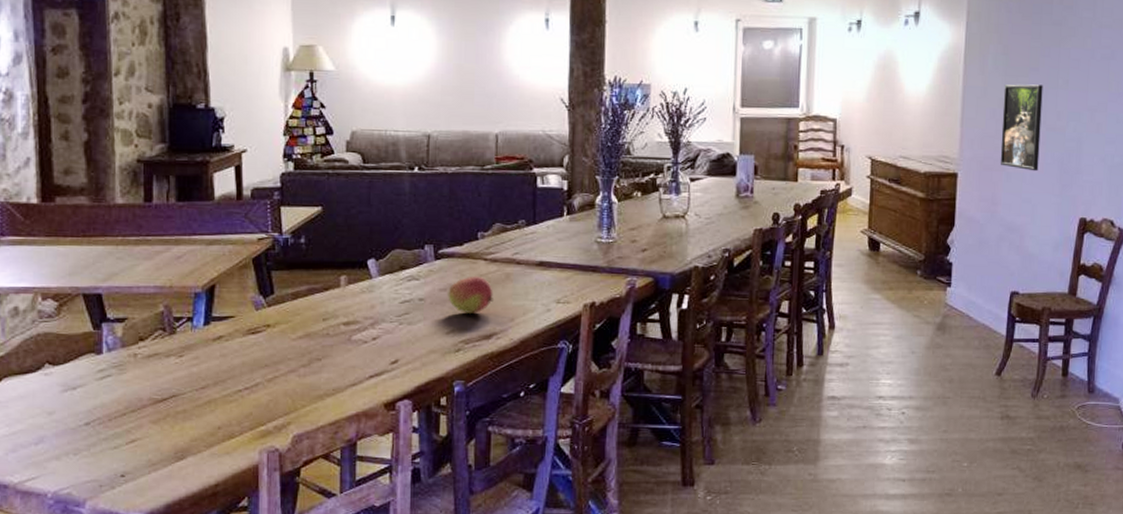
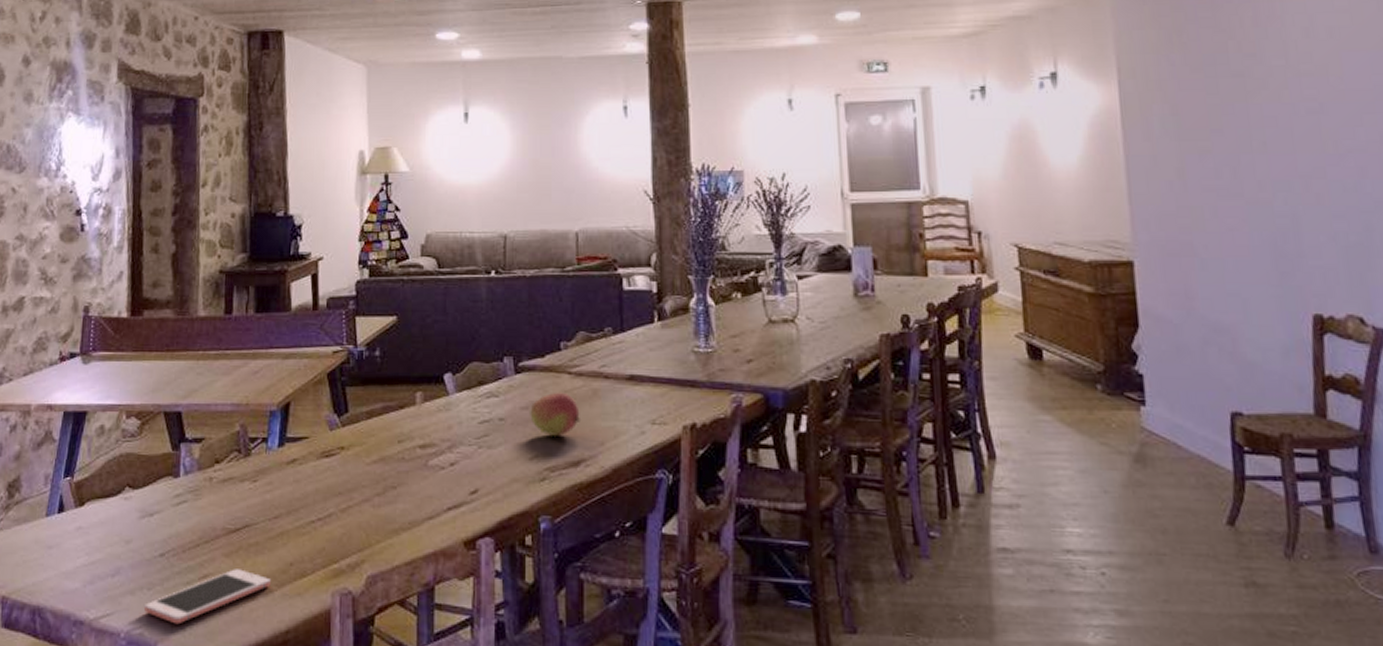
cell phone: none [71,434,199,484] -> present [144,569,271,625]
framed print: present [1000,84,1043,172] -> none [1179,149,1244,256]

